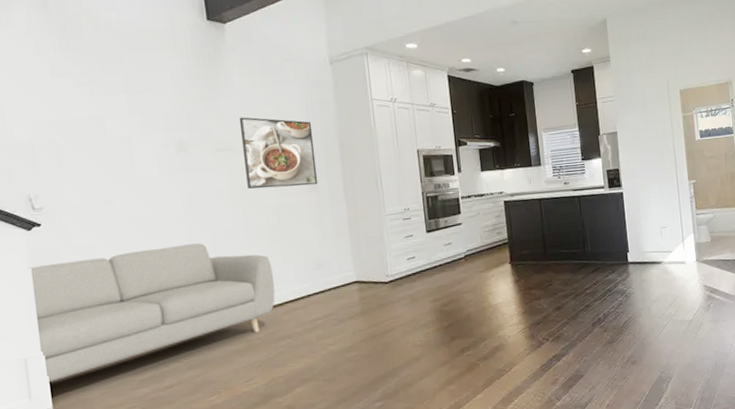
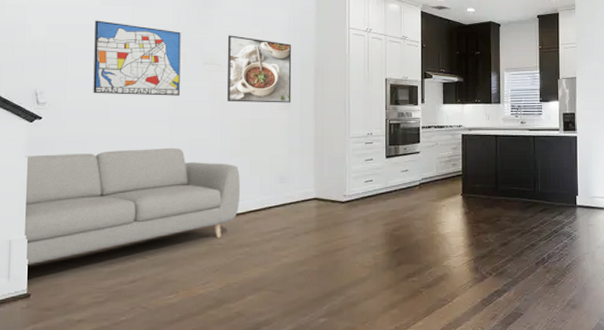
wall art: none [86,112,194,194] -> present [93,20,181,96]

